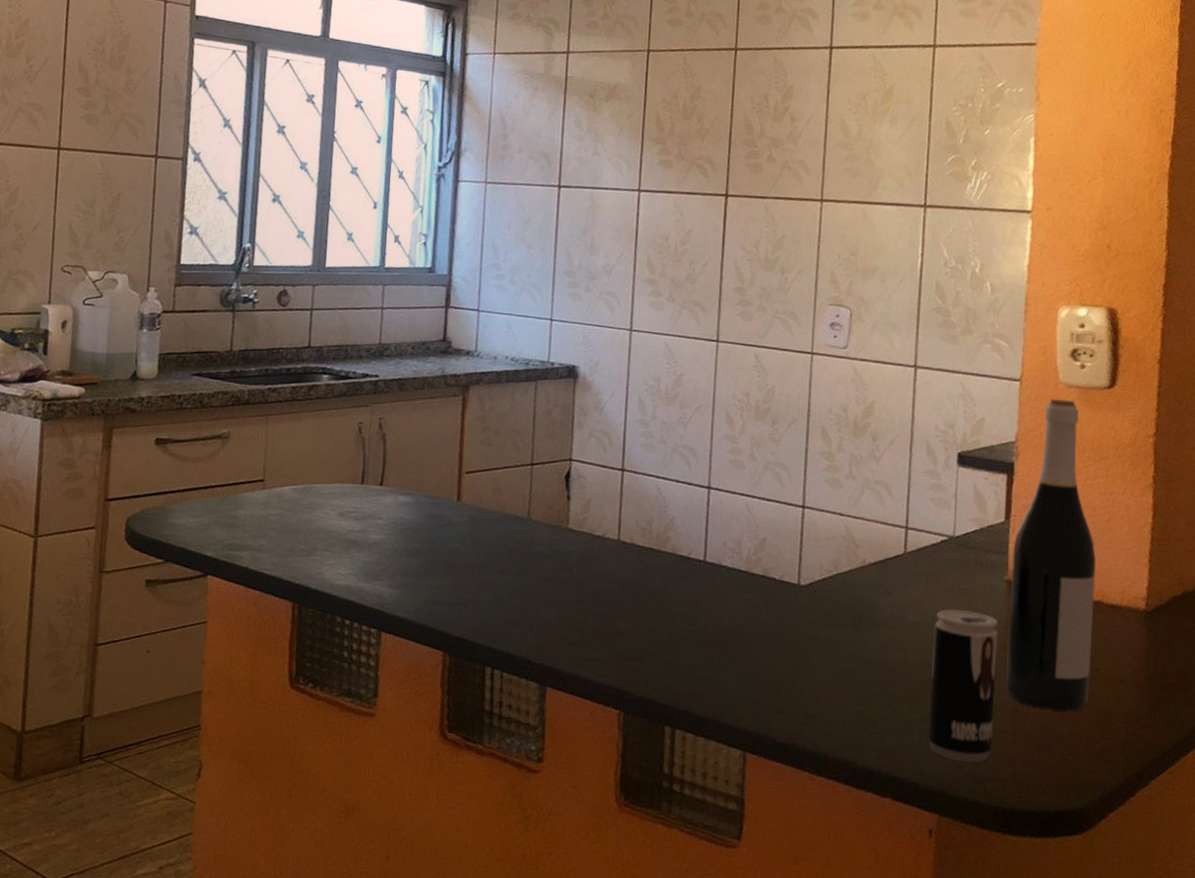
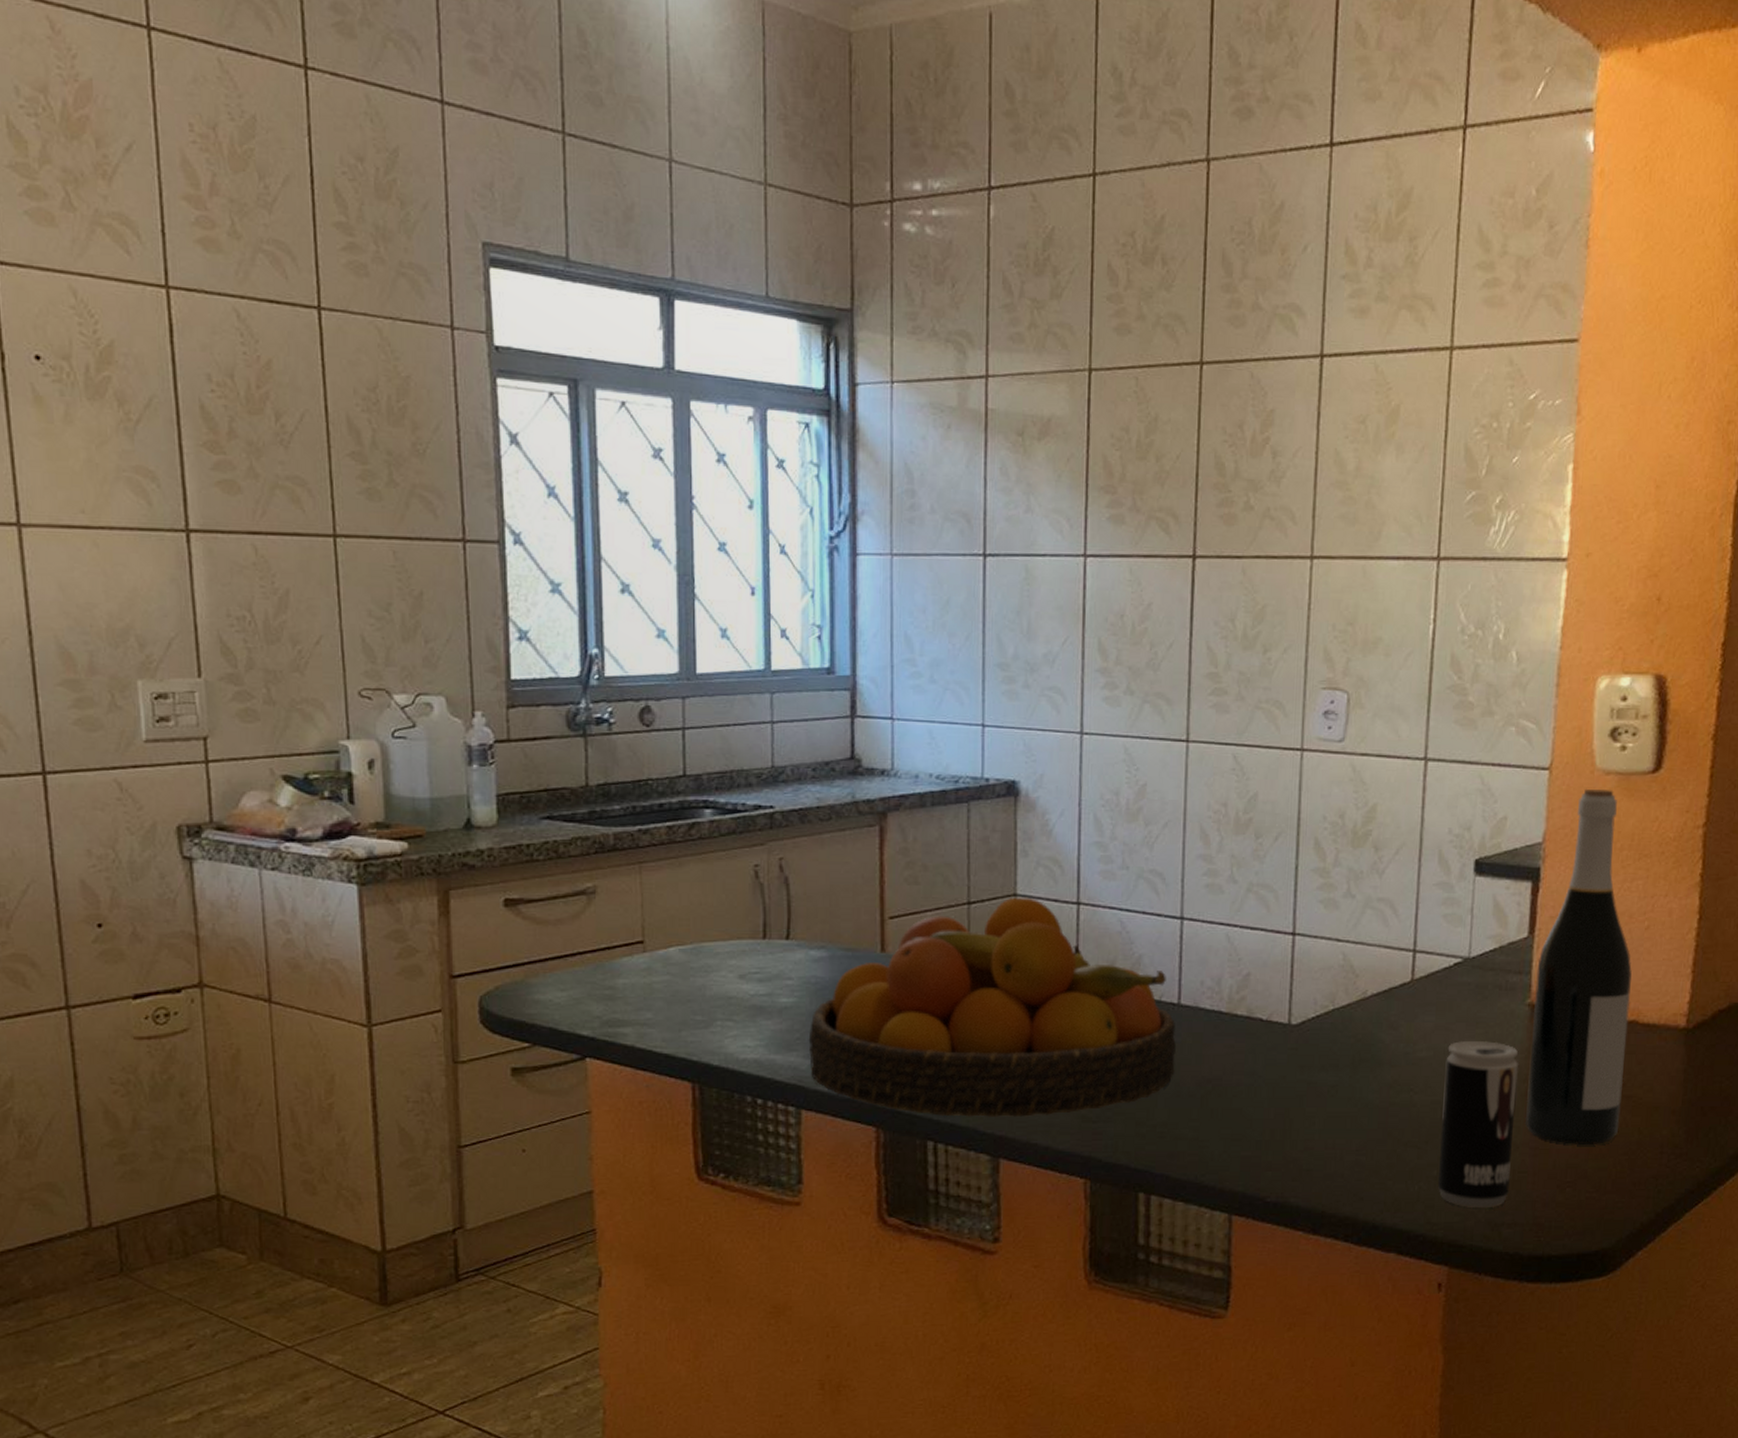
fruit bowl: none [391,461,702,651] -> present [808,897,1176,1117]

